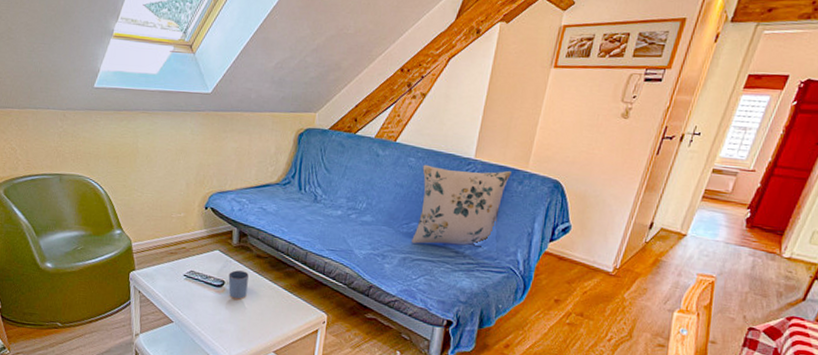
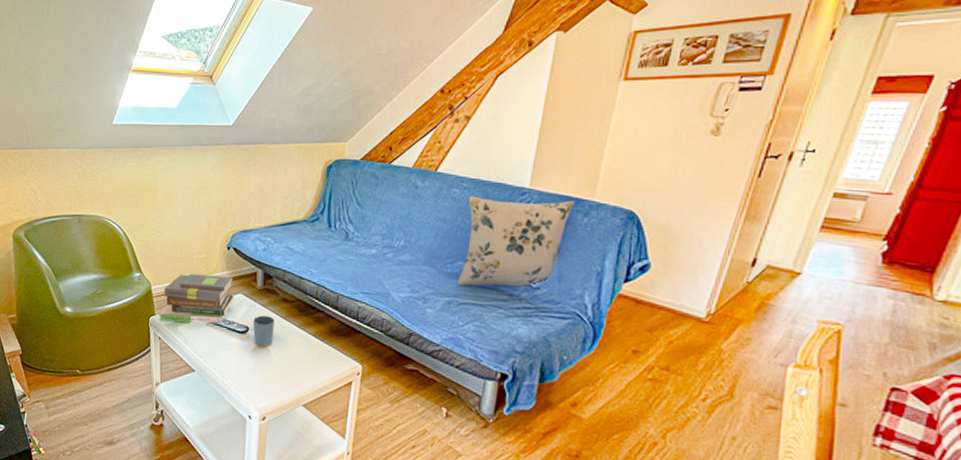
books: none [139,231,212,279] -> present [159,273,235,325]

